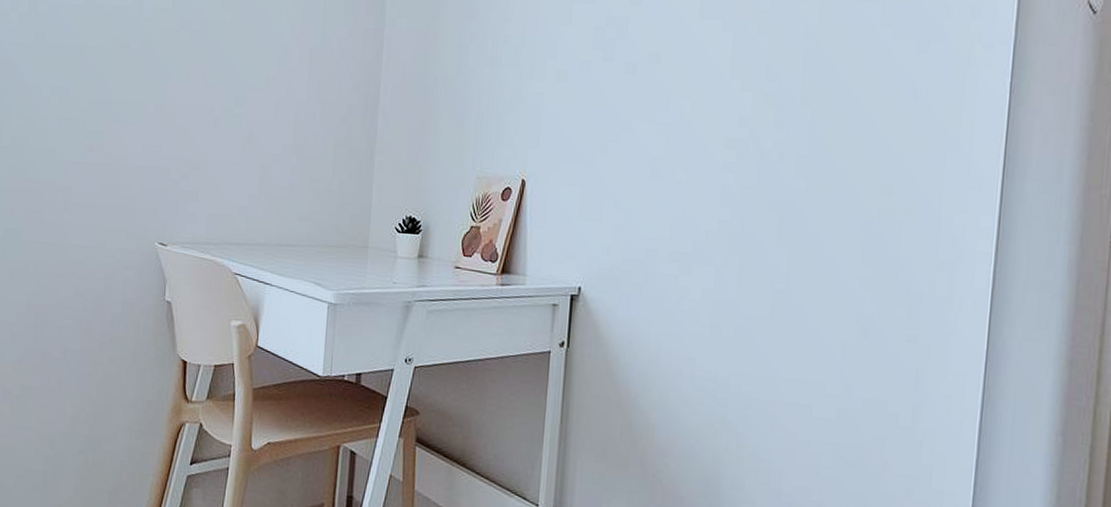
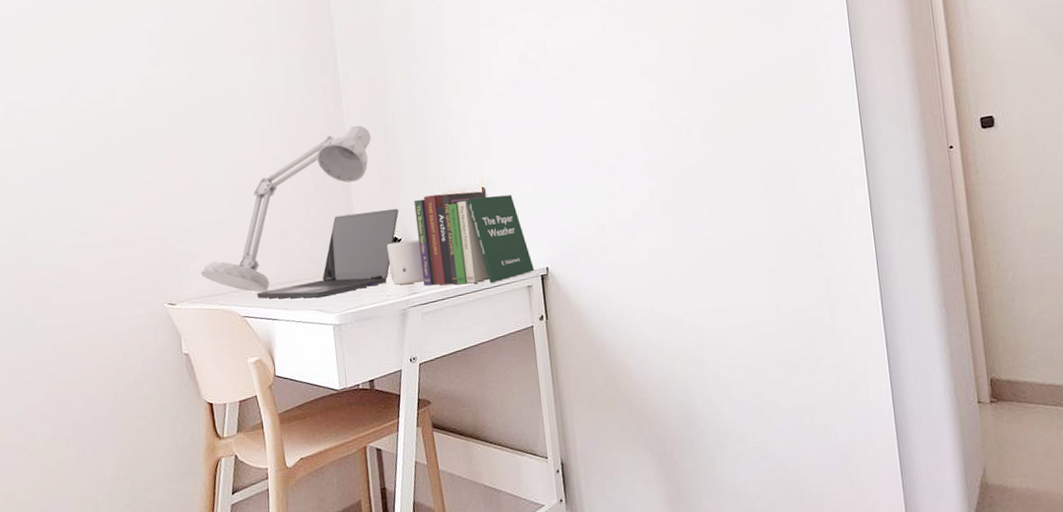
desk lamp: none [198,81,408,252] -> present [200,125,371,293]
laptop: none [253,181,424,270] -> present [257,208,399,299]
mug: none [401,223,440,275] -> present [386,239,425,285]
books: none [436,177,565,293] -> present [414,191,535,287]

